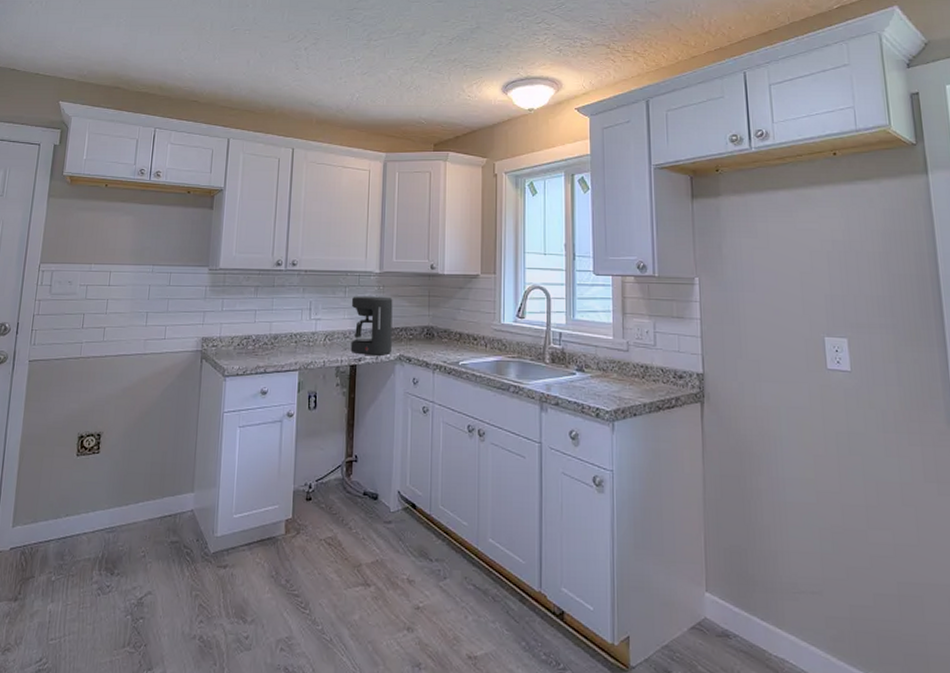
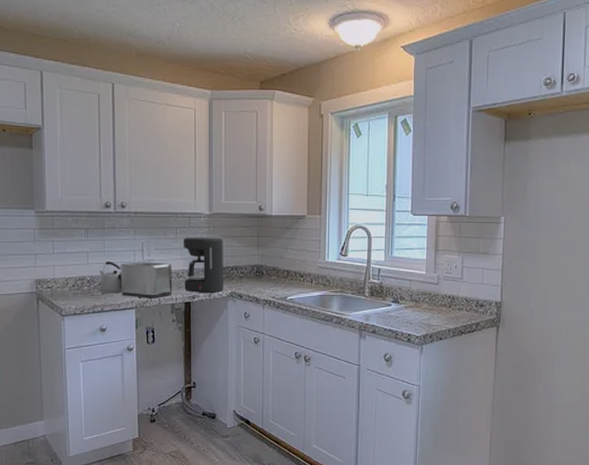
kettle: none [264,320,288,354] -> present [99,262,122,293]
toaster: none [285,321,339,360] -> present [120,262,173,299]

